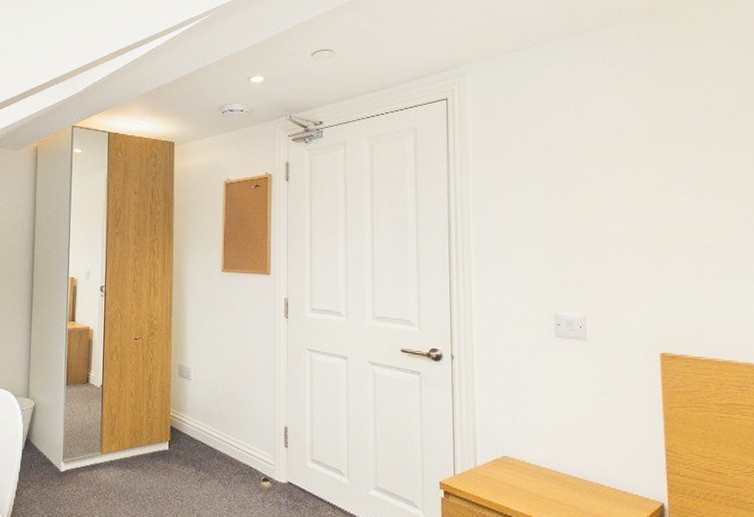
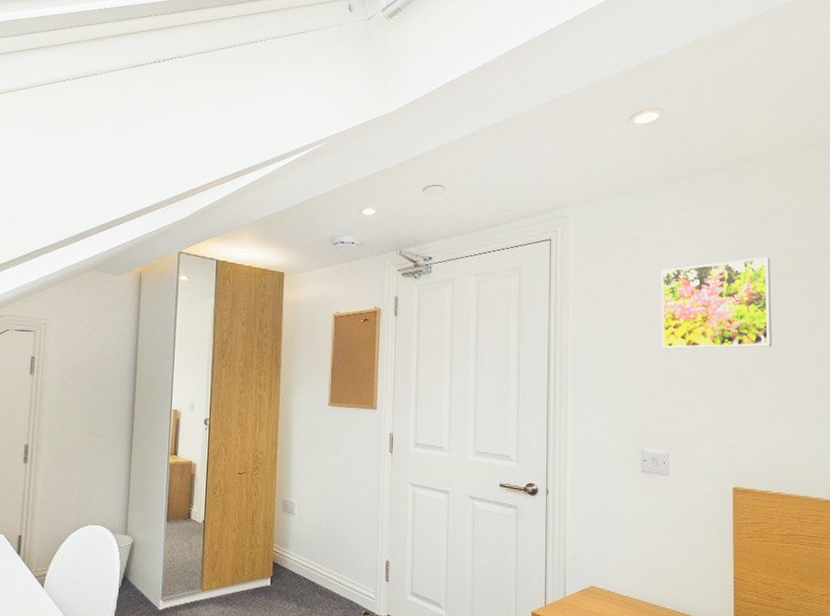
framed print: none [569,107,700,208] -> present [661,256,773,349]

